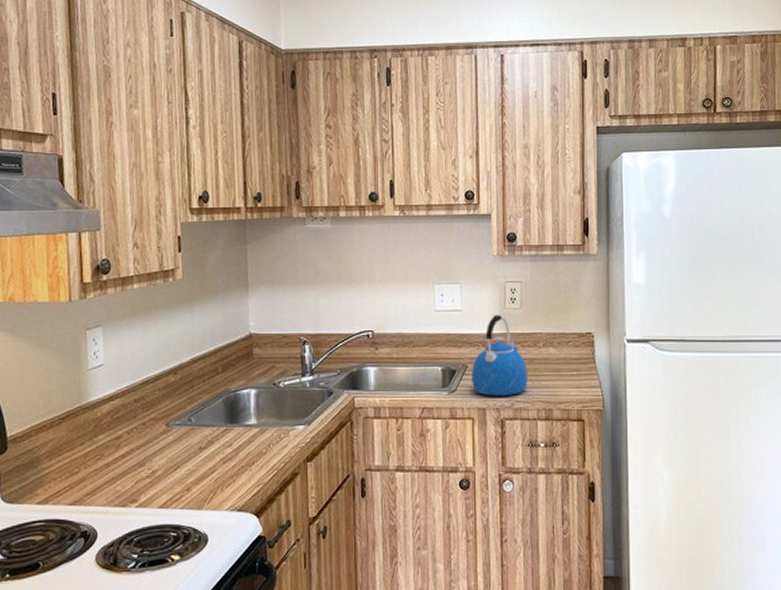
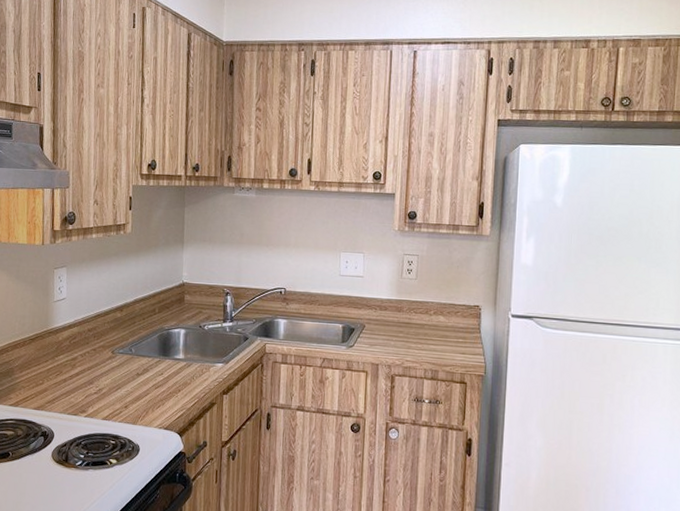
kettle: present [471,315,528,396] -> none [367,283,418,355]

